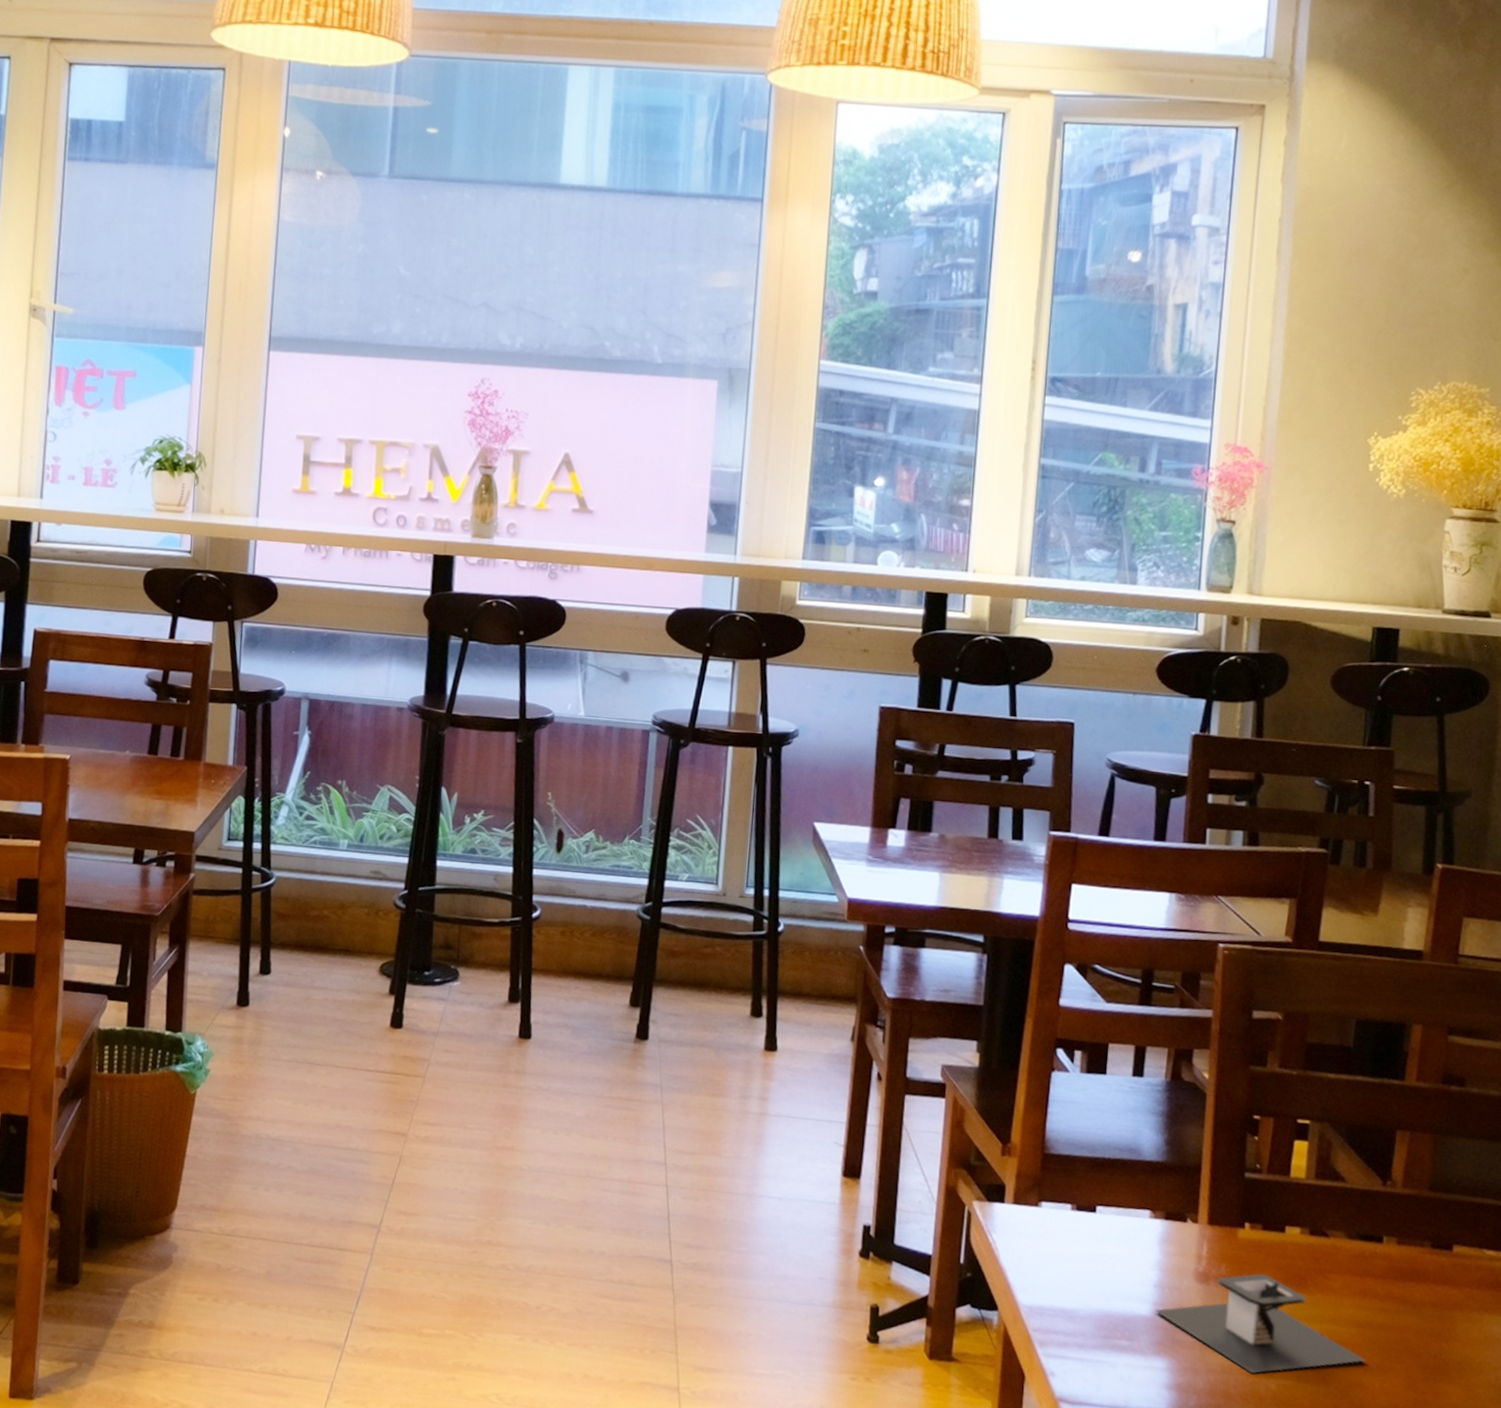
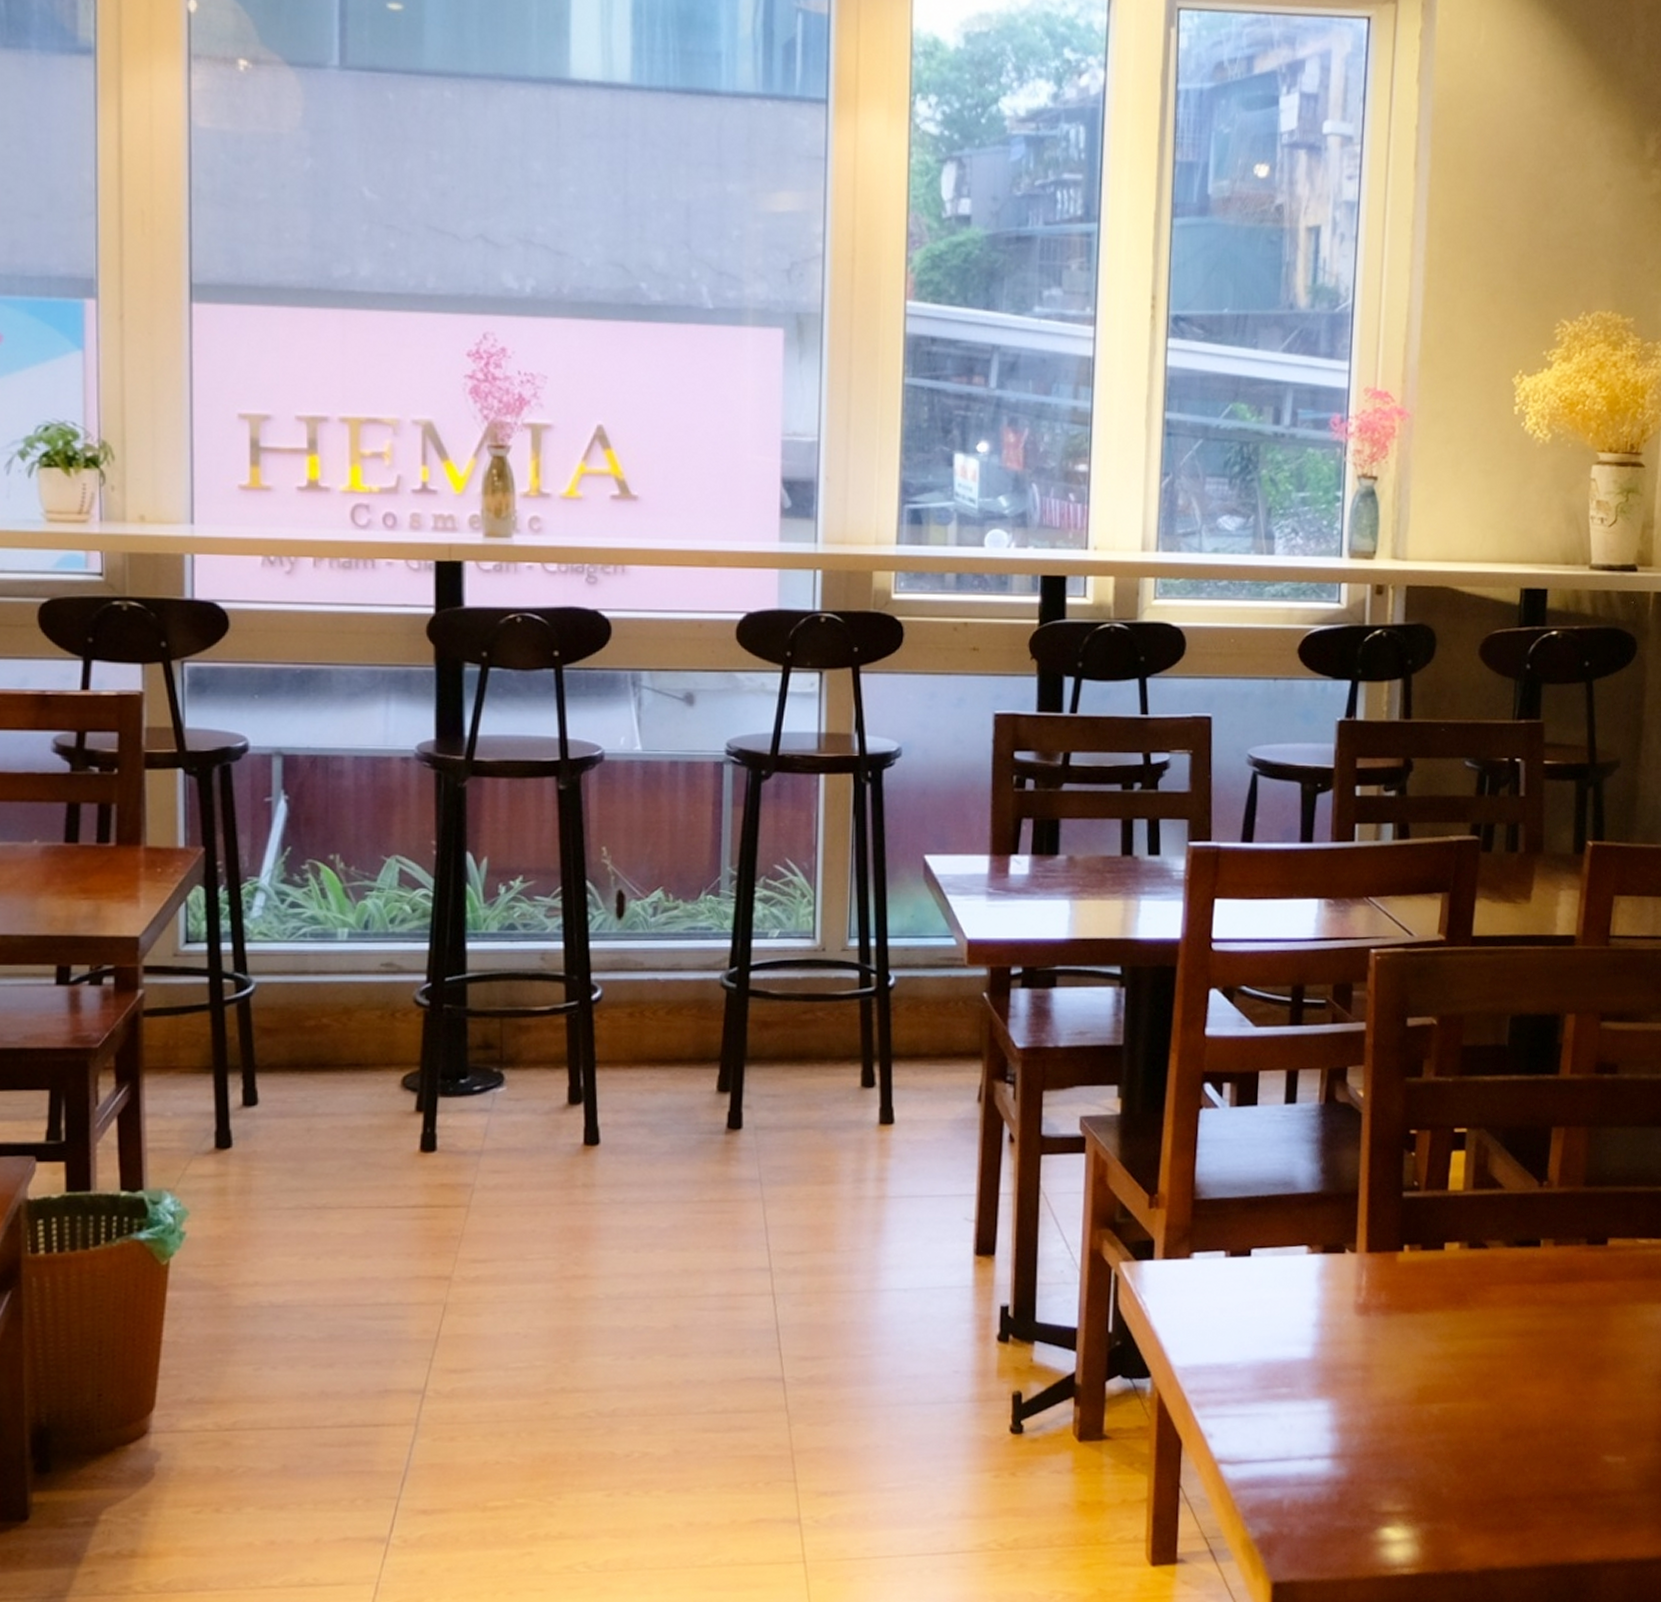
architectural model: present [1154,1273,1366,1373] -> none [1314,1296,1526,1401]

